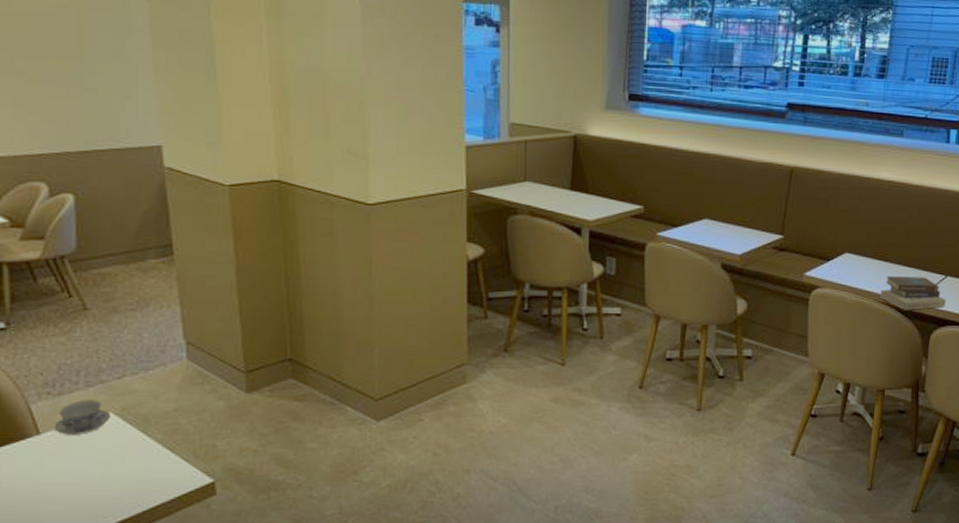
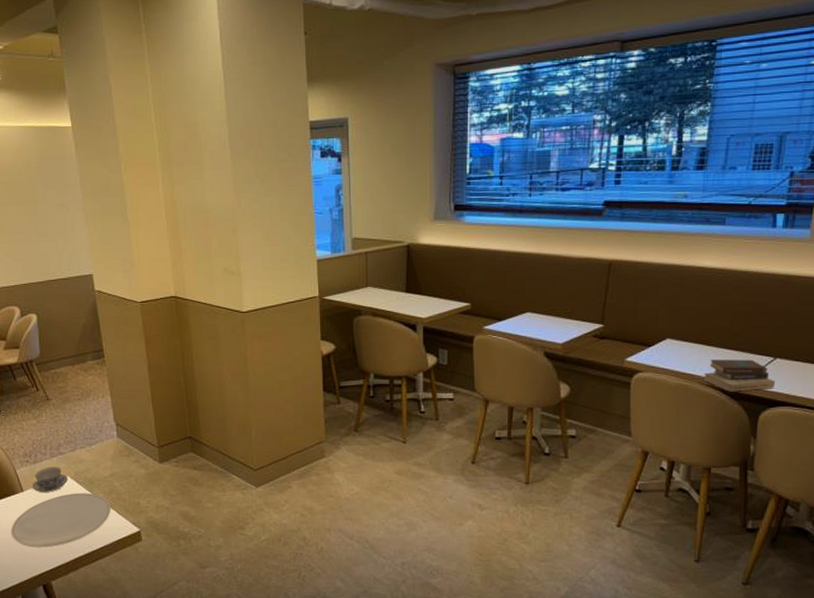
plate: none [16,433,173,511] -> present [10,493,111,548]

